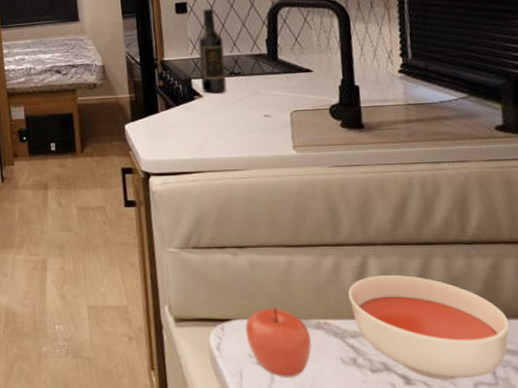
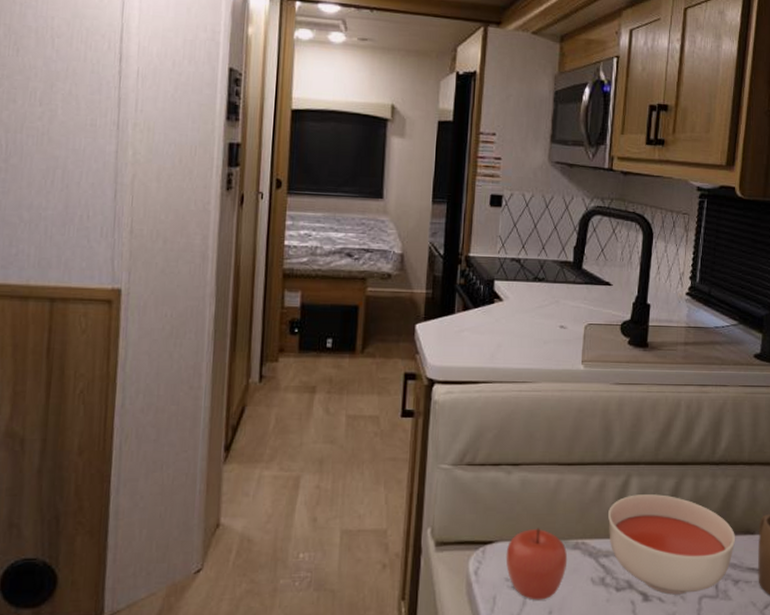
wine bottle: present [198,8,227,94] -> none [504,205,533,299]

